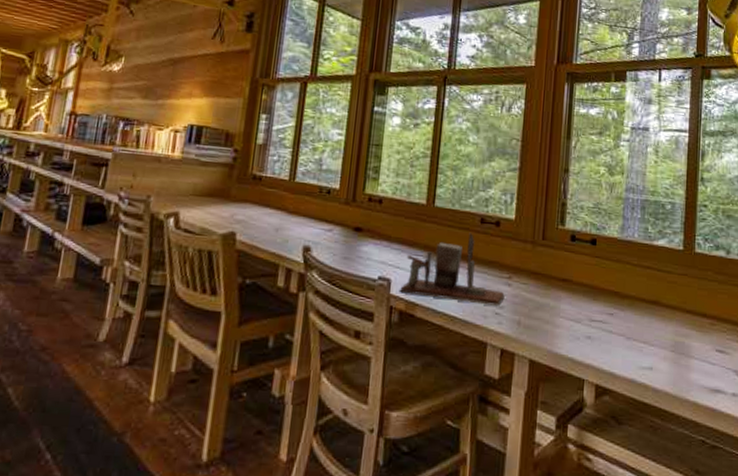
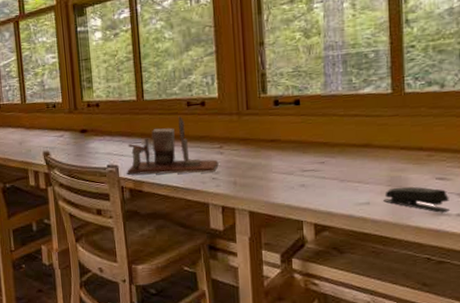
stapler: none [666,354,727,390] -> present [383,186,451,213]

